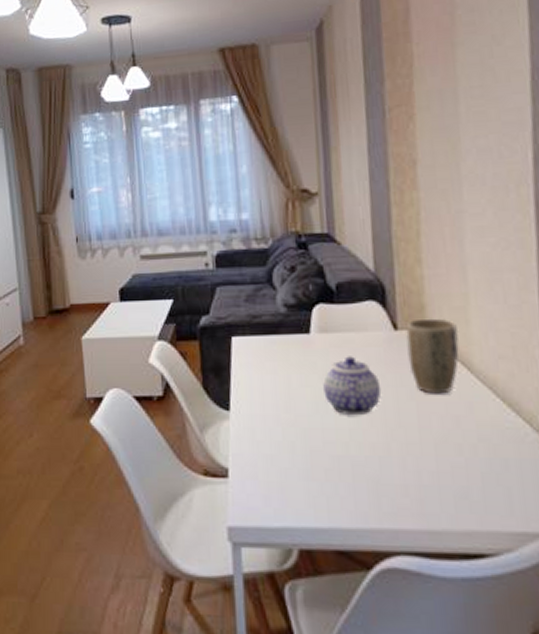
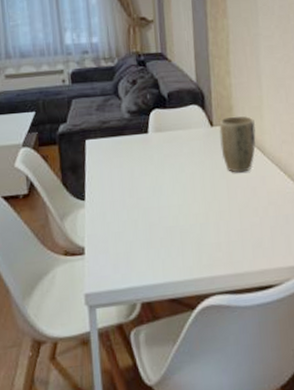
teapot: present [323,356,382,416] -> none [158,149,202,195]

